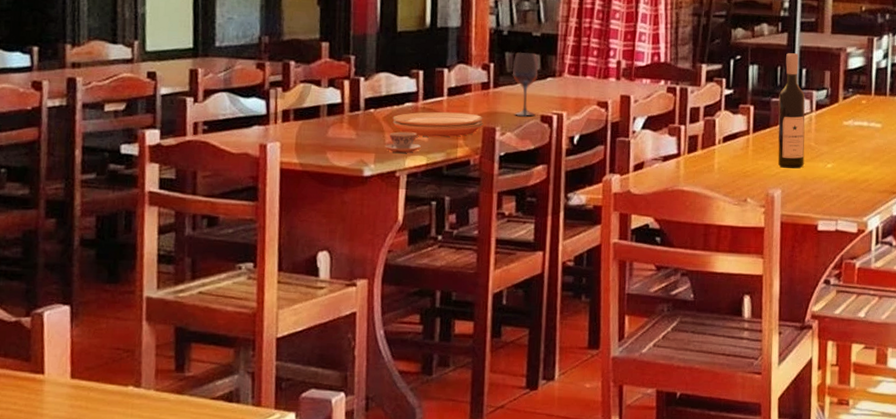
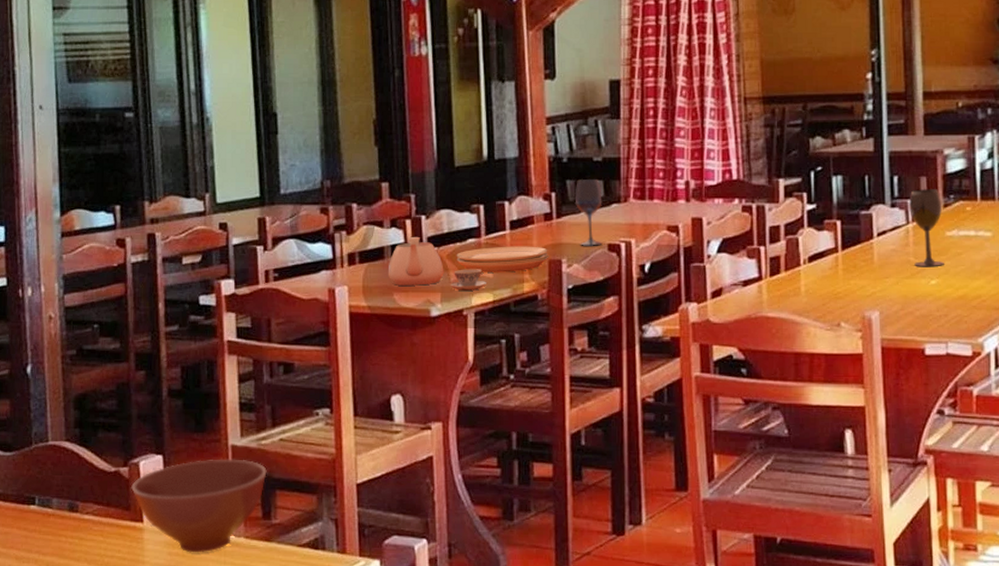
bowl: none [31,310,183,405] -> present [130,459,267,553]
teapot: none [322,97,380,146] -> present [387,236,444,286]
bottle: present [777,53,805,168] -> none [868,160,904,287]
wine glass: none [814,82,842,152] -> present [909,189,944,266]

